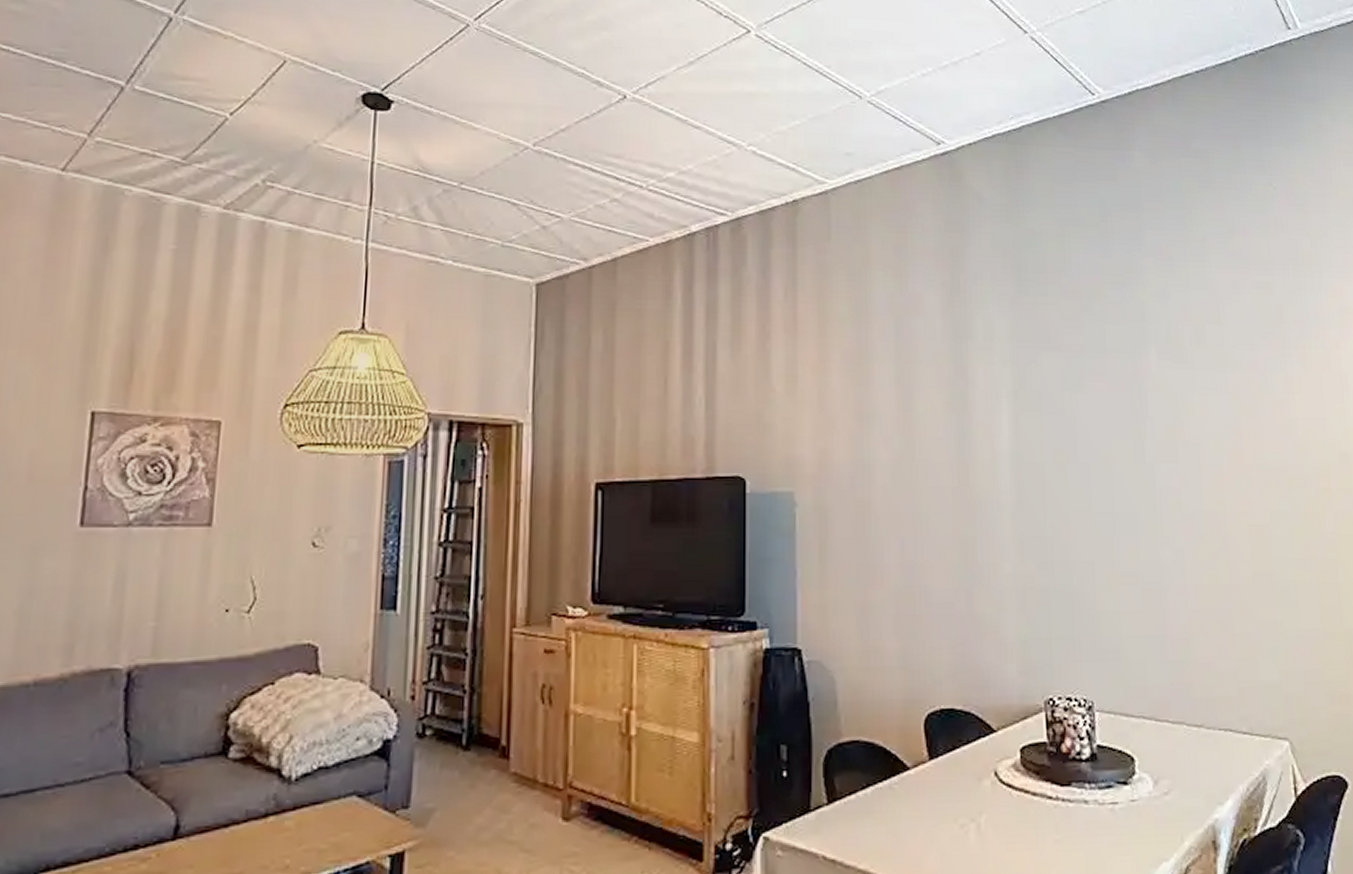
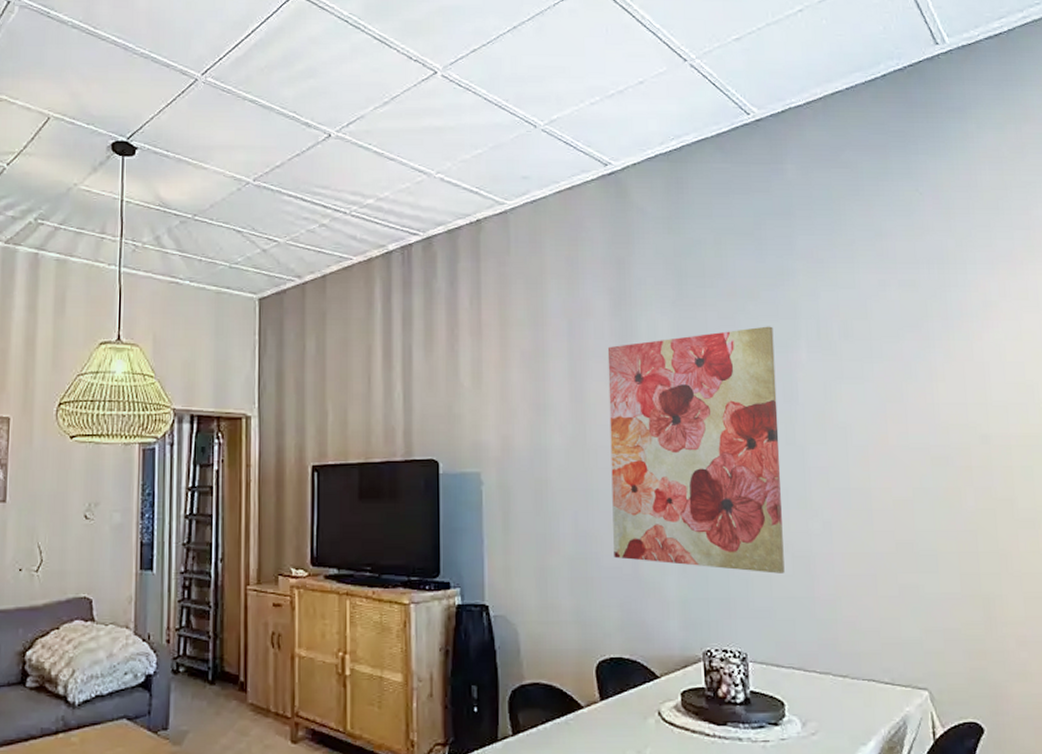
wall art: none [939,329,1134,609] -> present [607,326,785,574]

